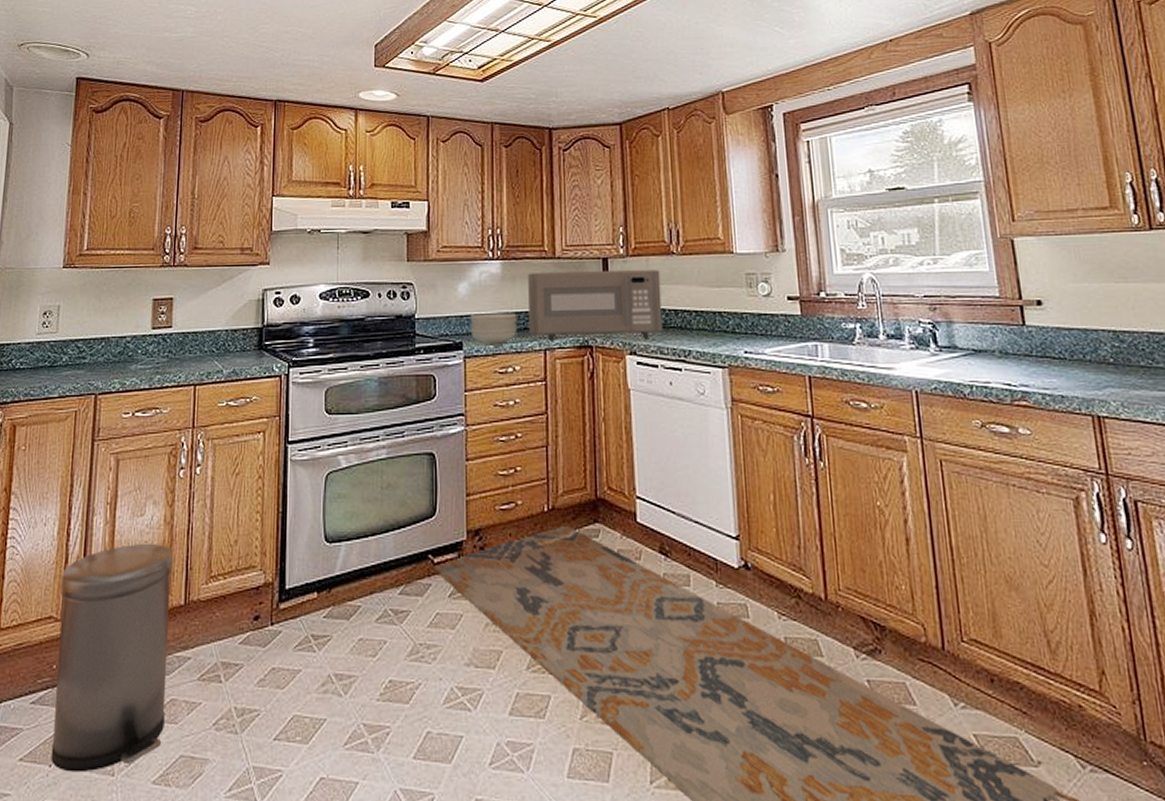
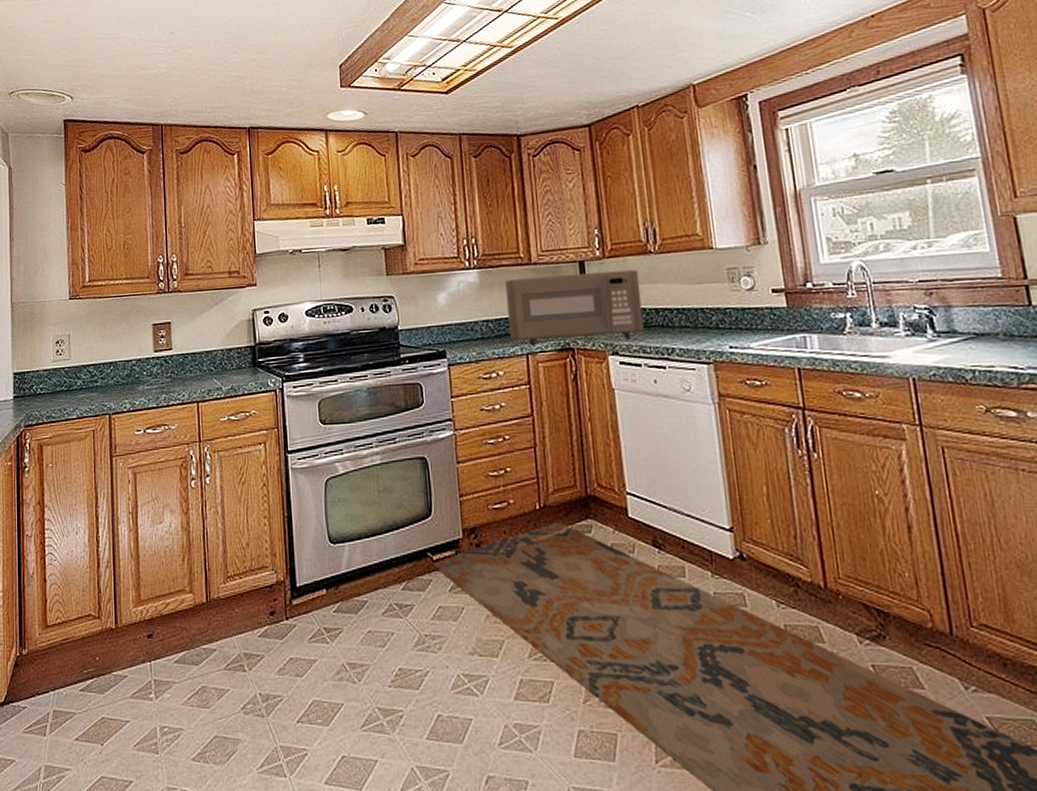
pedal bin: present [51,544,174,773] -> none [95,549,198,751]
bowl: present [470,313,517,344] -> none [451,320,499,352]

